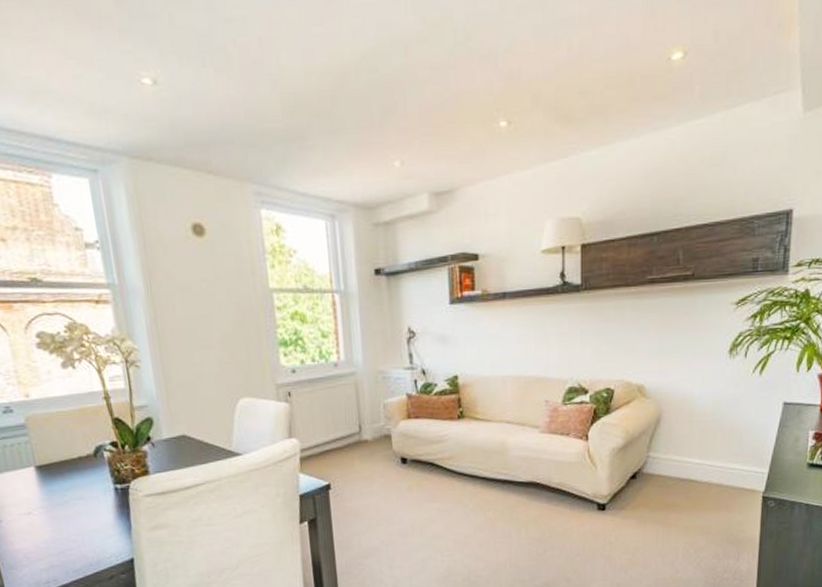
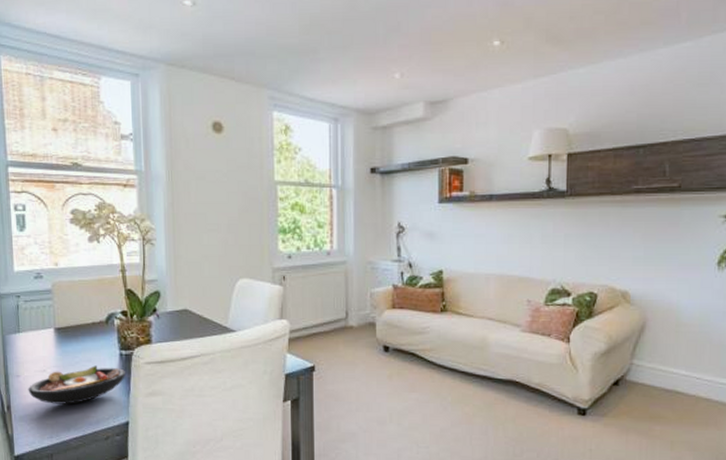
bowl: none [13,502,125,548] -> present [28,365,126,404]

